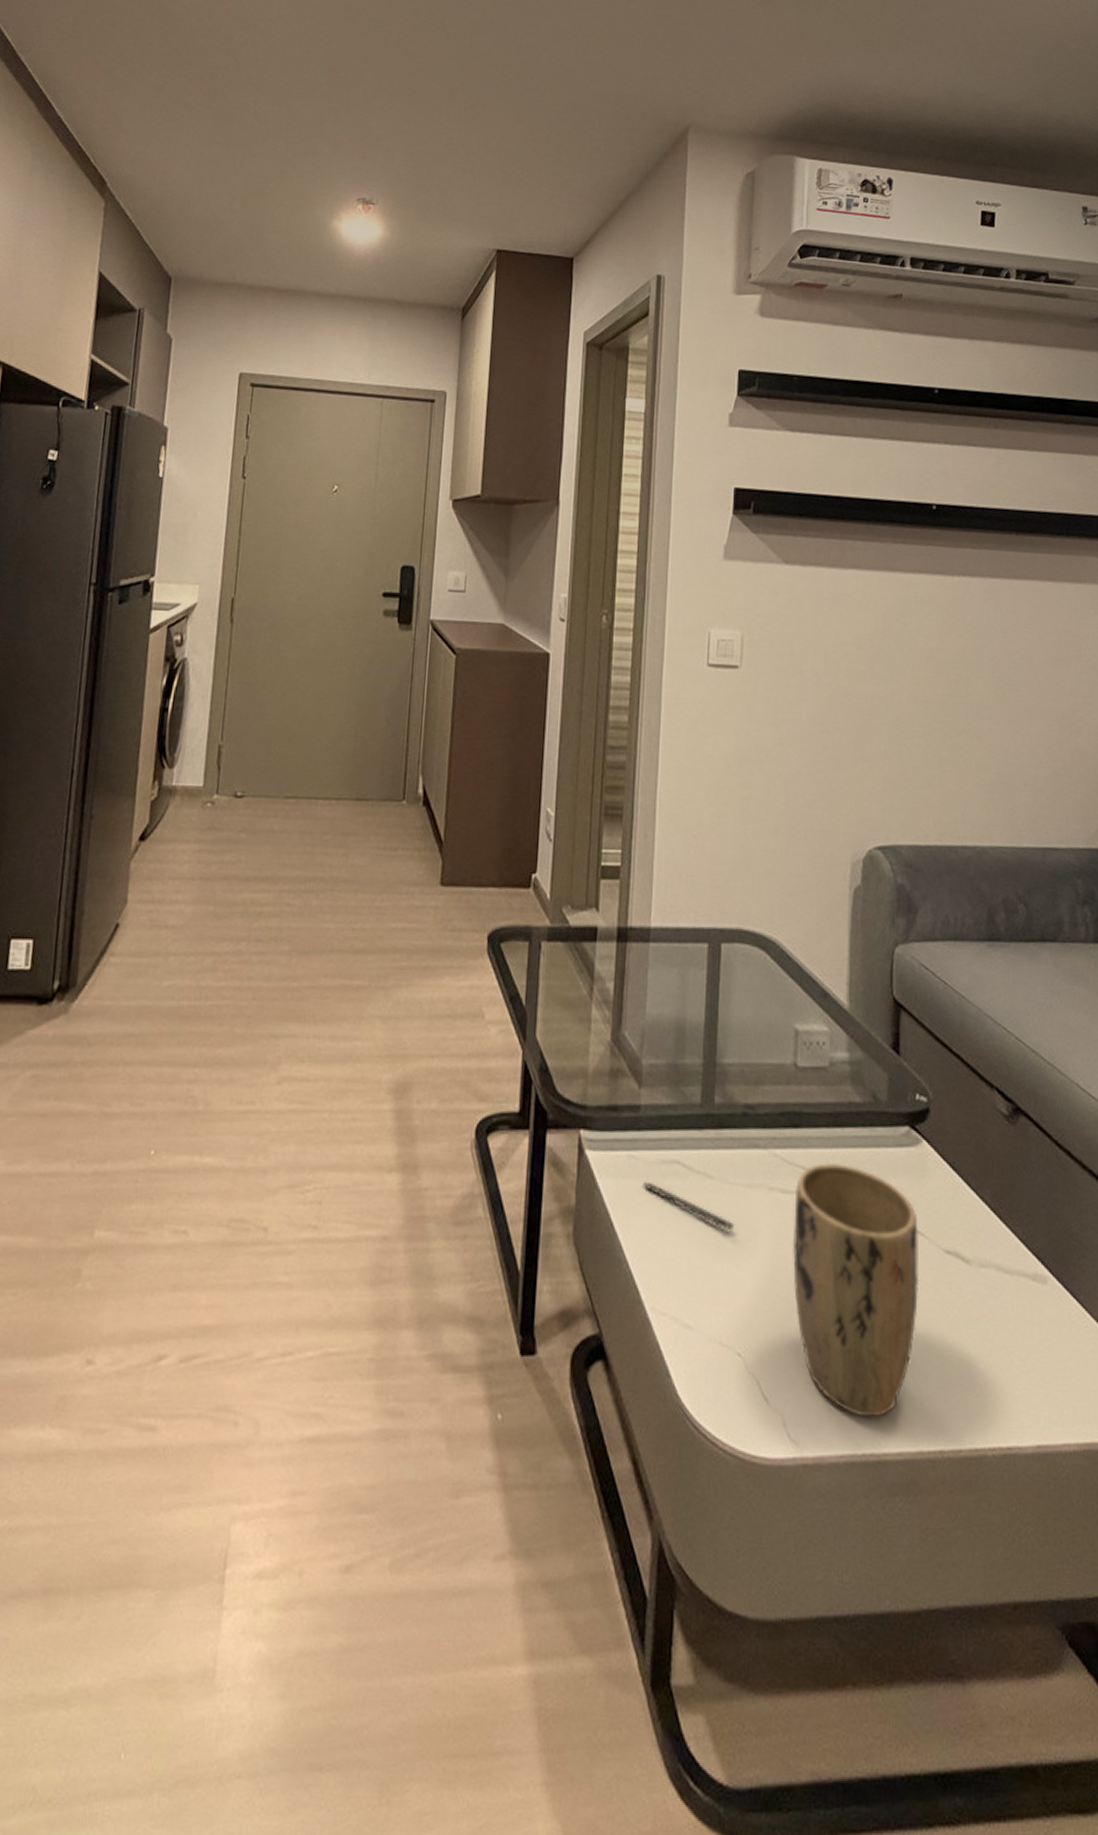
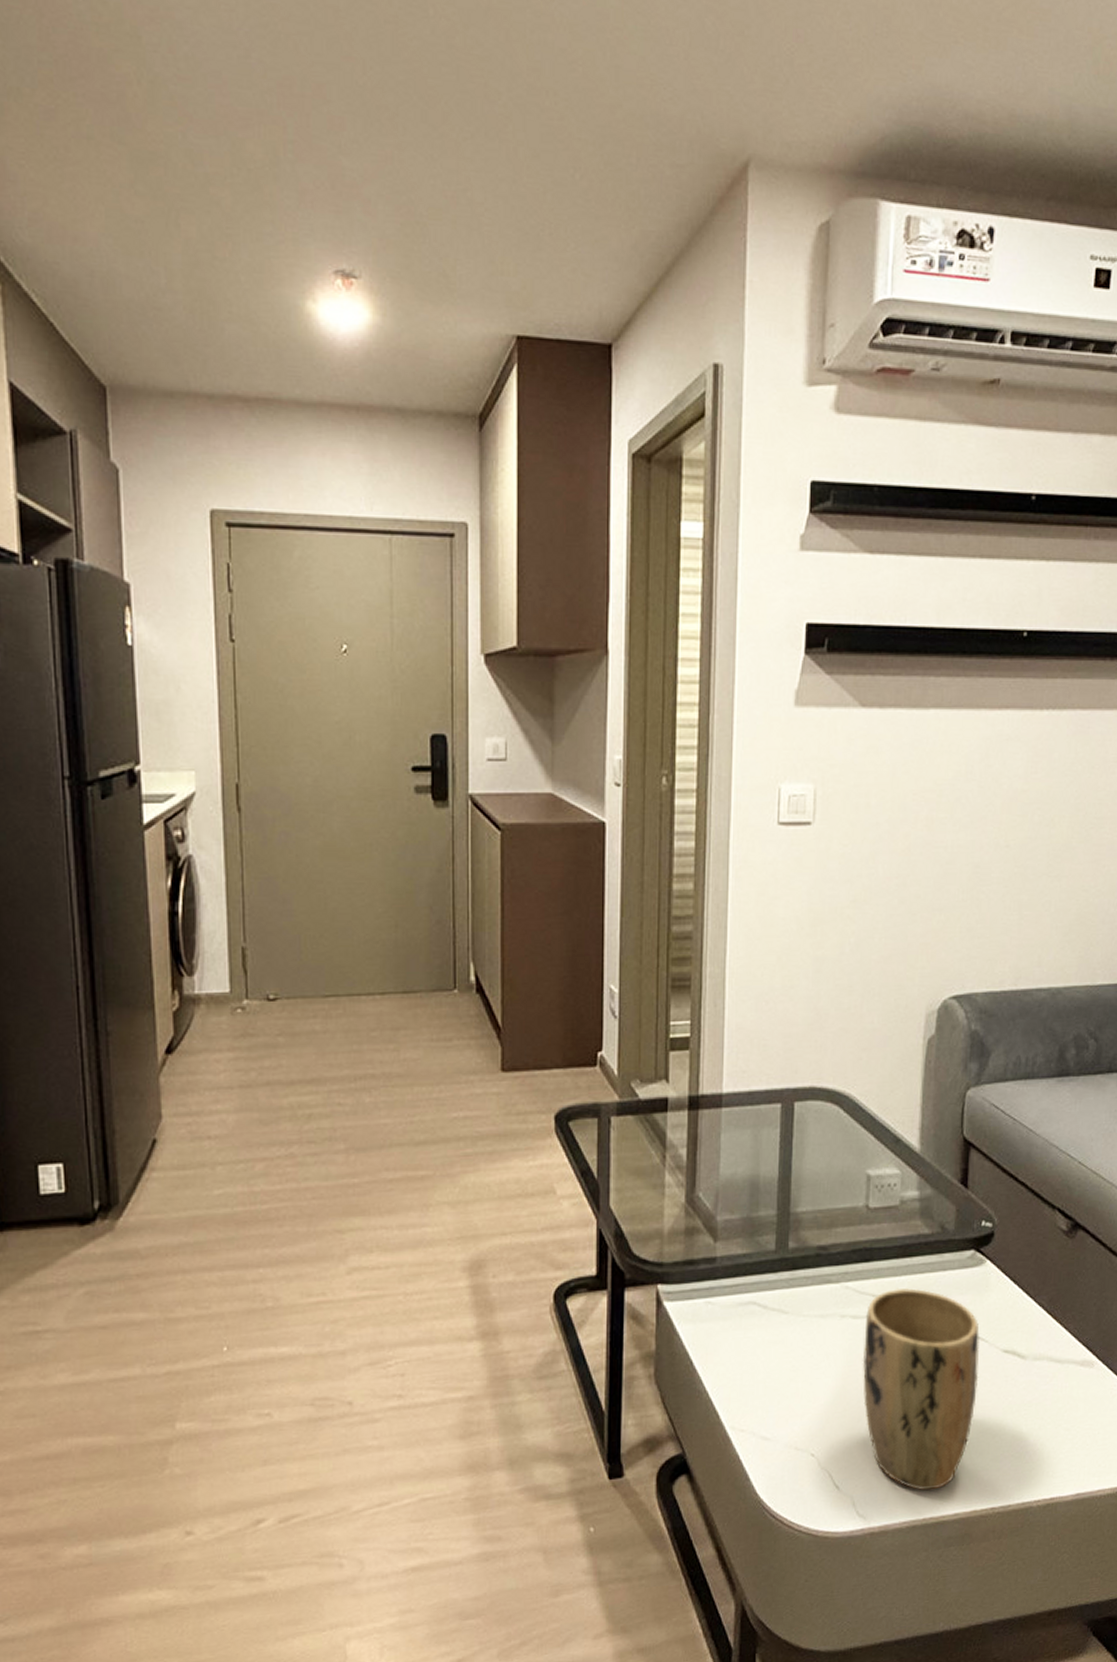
pen: present [643,1181,735,1231] -> none [720,1322,809,1356]

